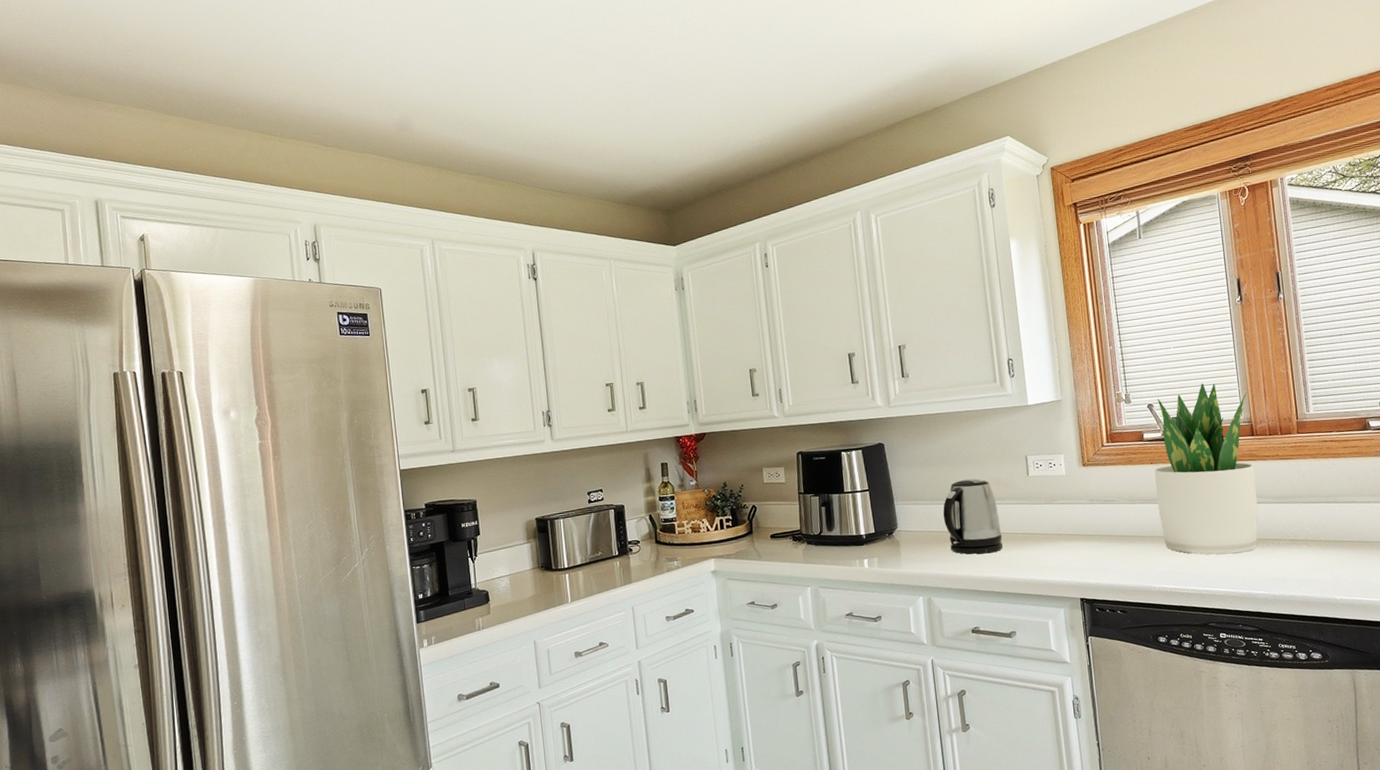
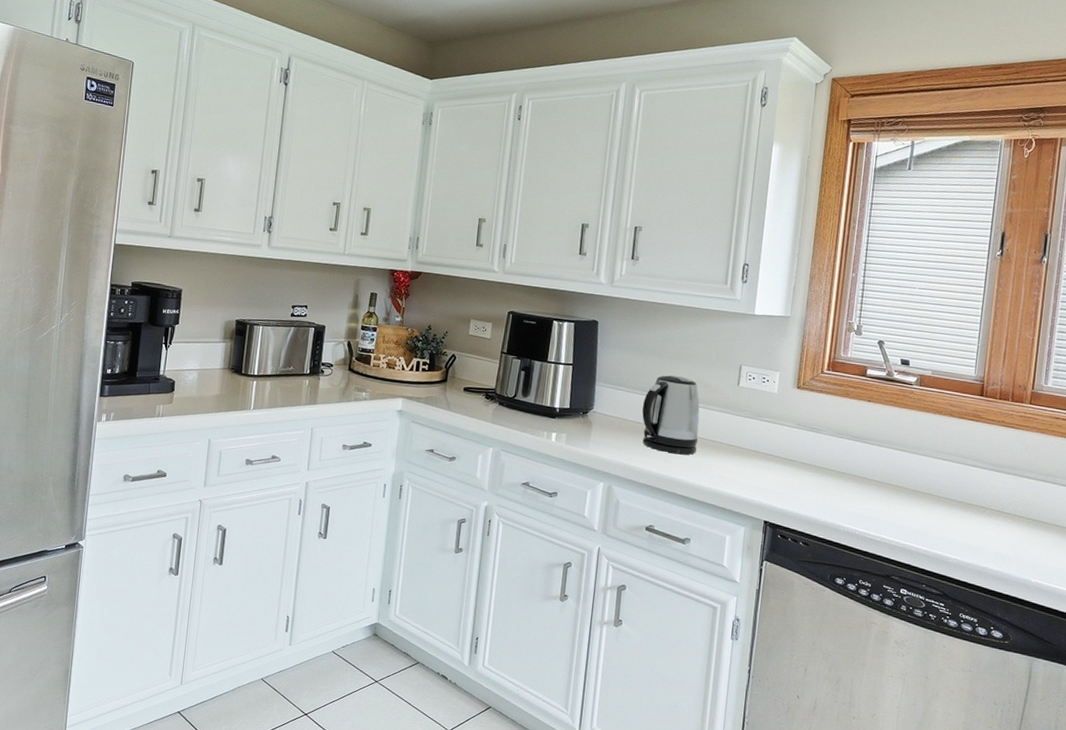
planter: present [1155,383,1258,555] -> none [864,331,985,513]

